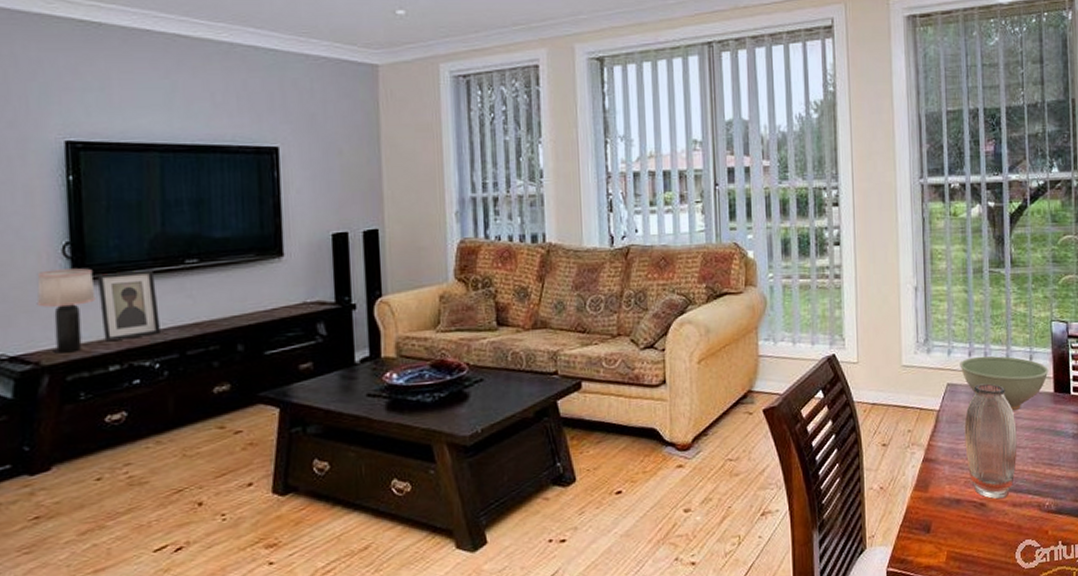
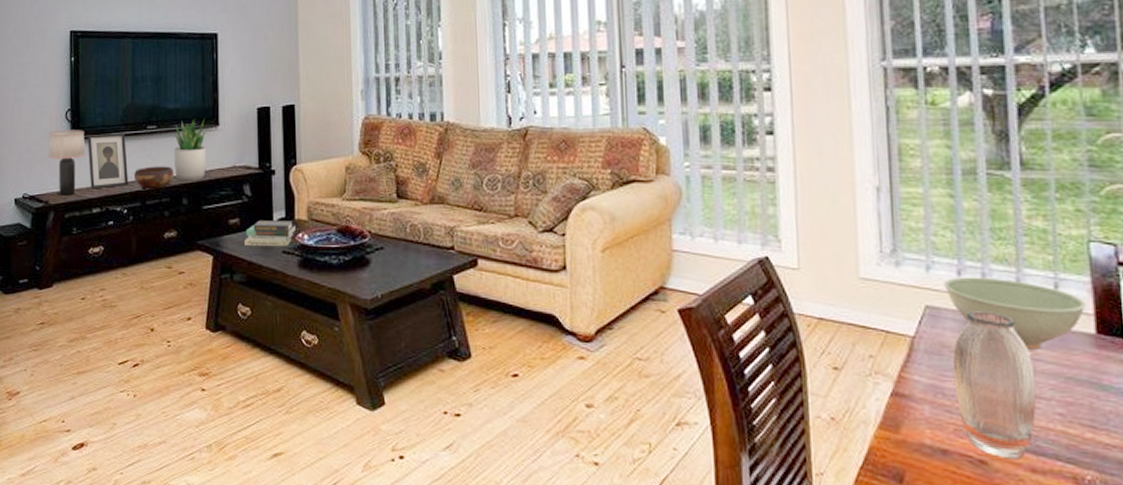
decorative bowl: none [168,307,225,337] -> present [134,166,175,189]
planter: none [224,247,268,324] -> present [174,118,207,181]
books: none [319,359,382,394] -> present [244,220,296,247]

